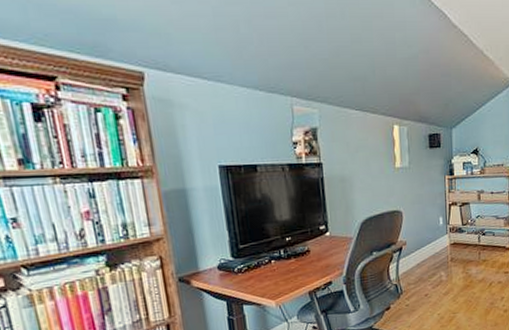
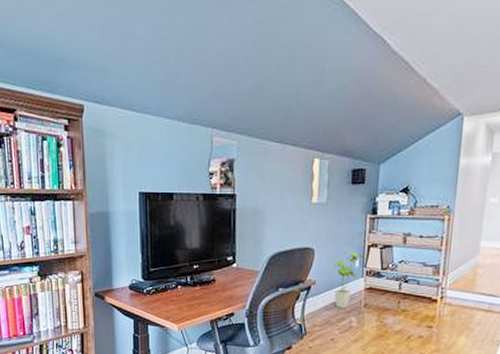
house plant: none [421,211,448,265] -> present [334,252,366,308]

